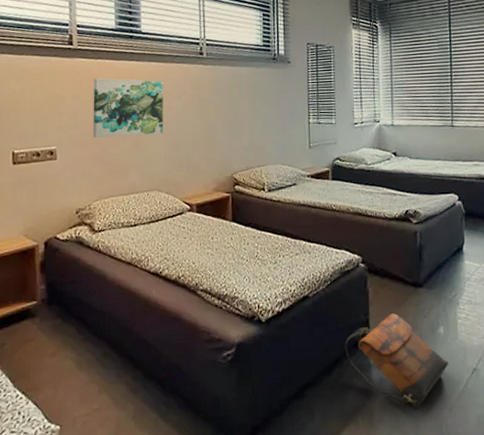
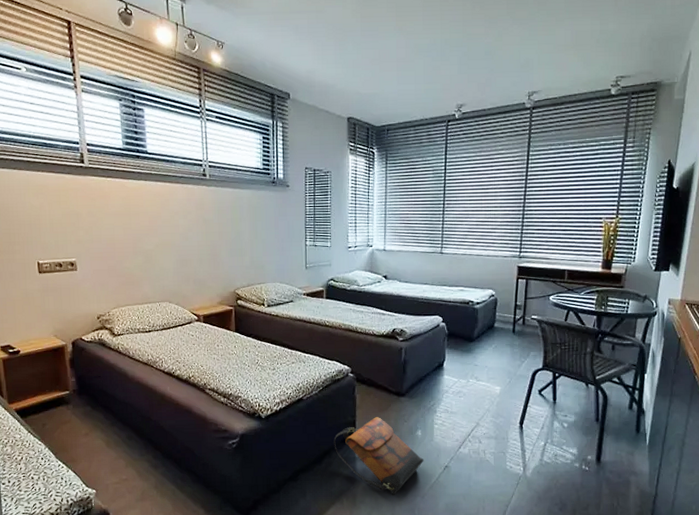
wall art: present [93,78,164,139] -> none [105,196,172,253]

